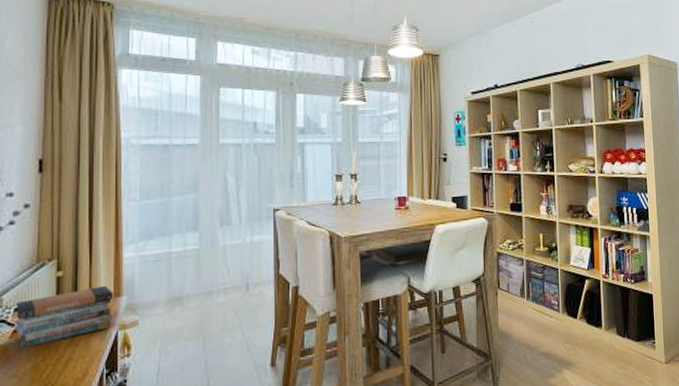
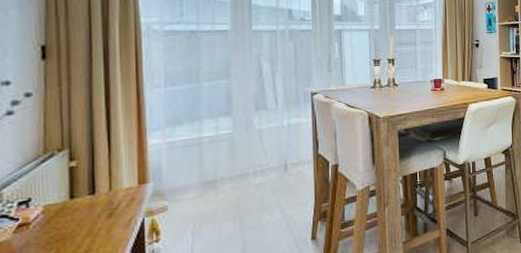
book stack: present [13,285,114,348] -> none [17,173,138,243]

